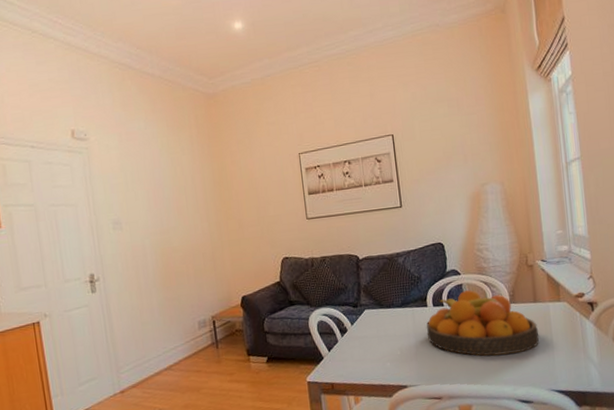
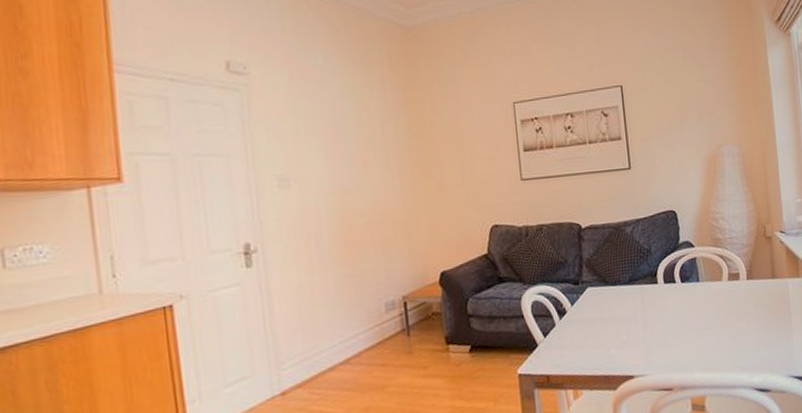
fruit bowl: present [426,290,539,356] -> none [656,264,778,340]

